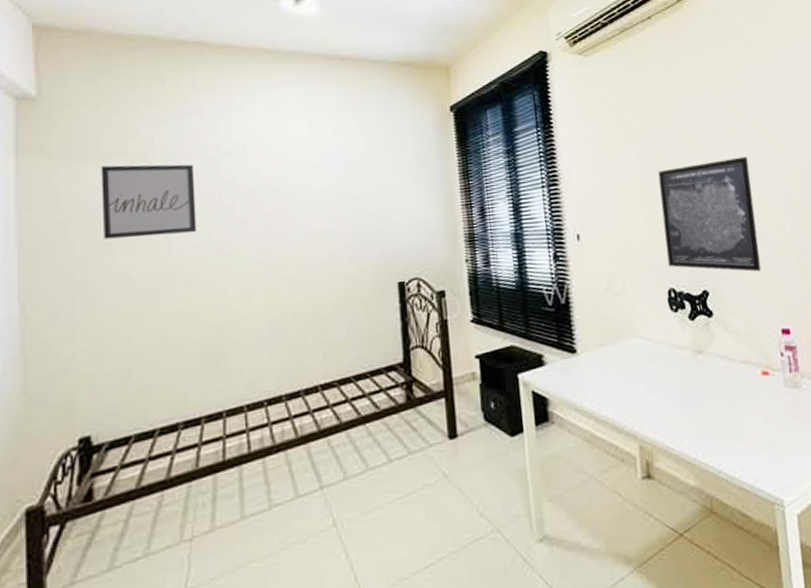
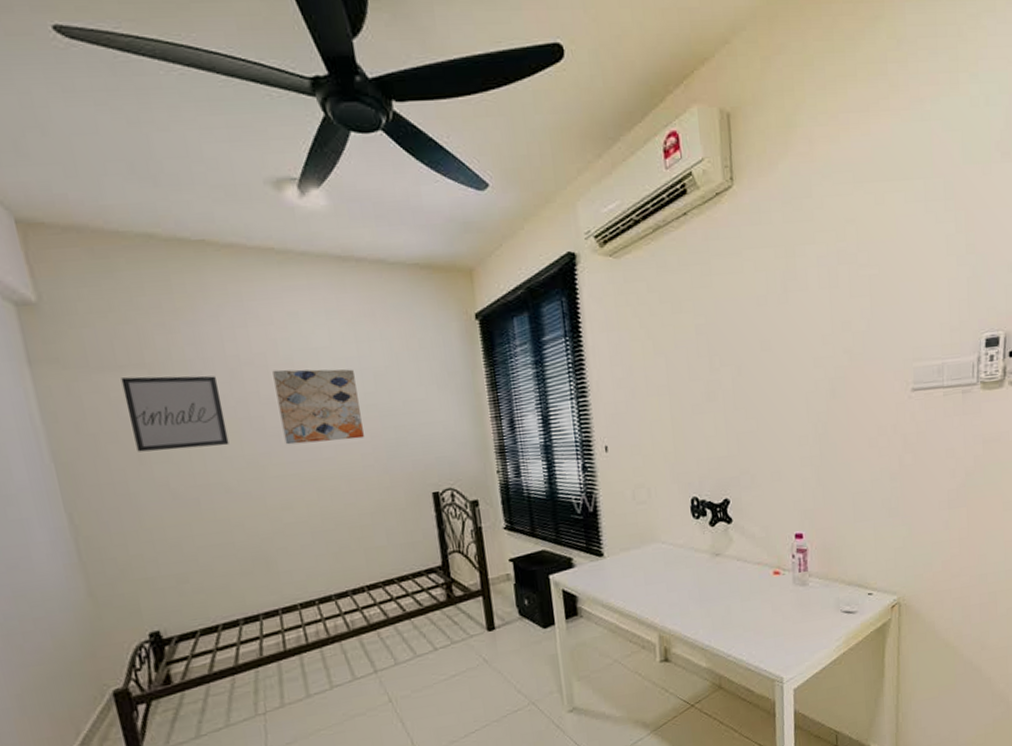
wall art: none [249,158,333,233] -> present [272,369,364,445]
wall art: present [658,156,761,272] -> none [686,367,781,482]

